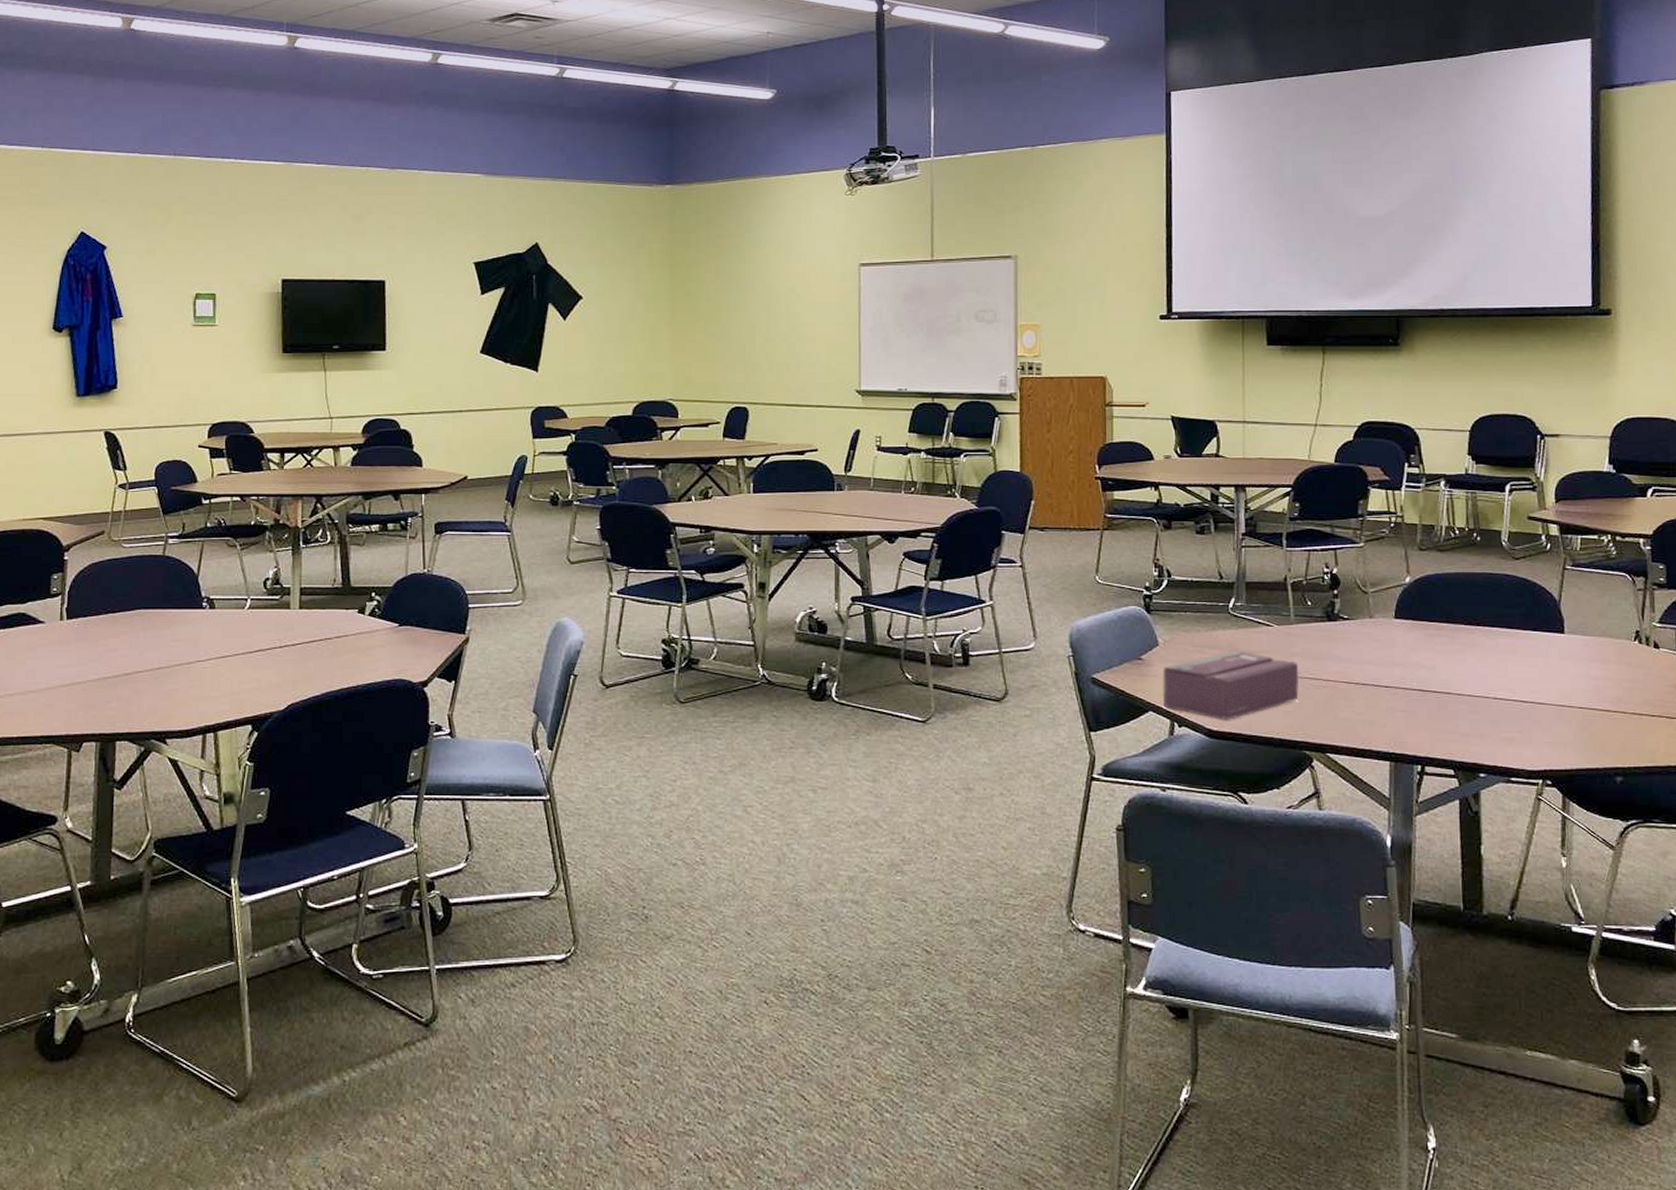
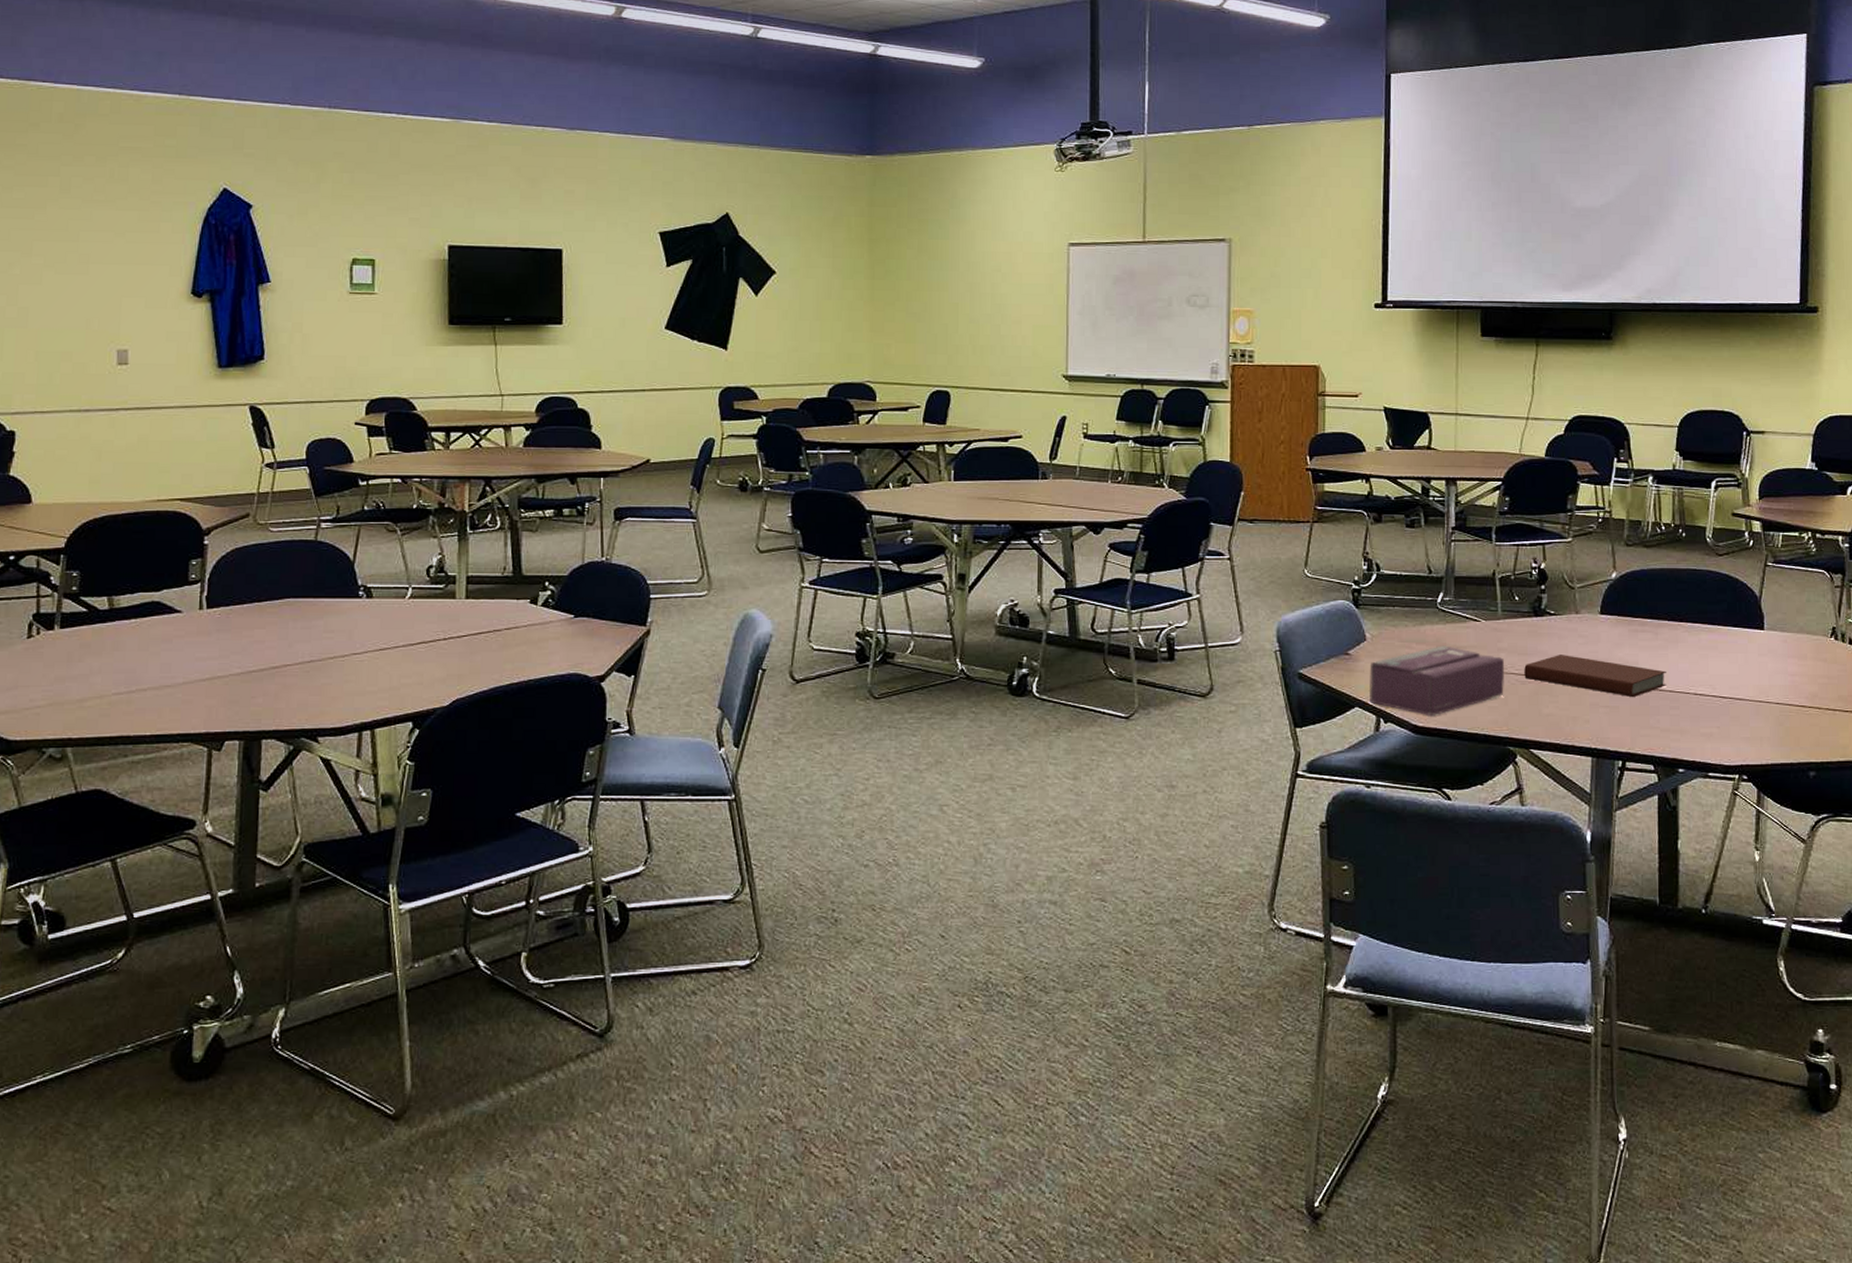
book: none [1318,659,1465,702] -> present [1524,655,1667,698]

